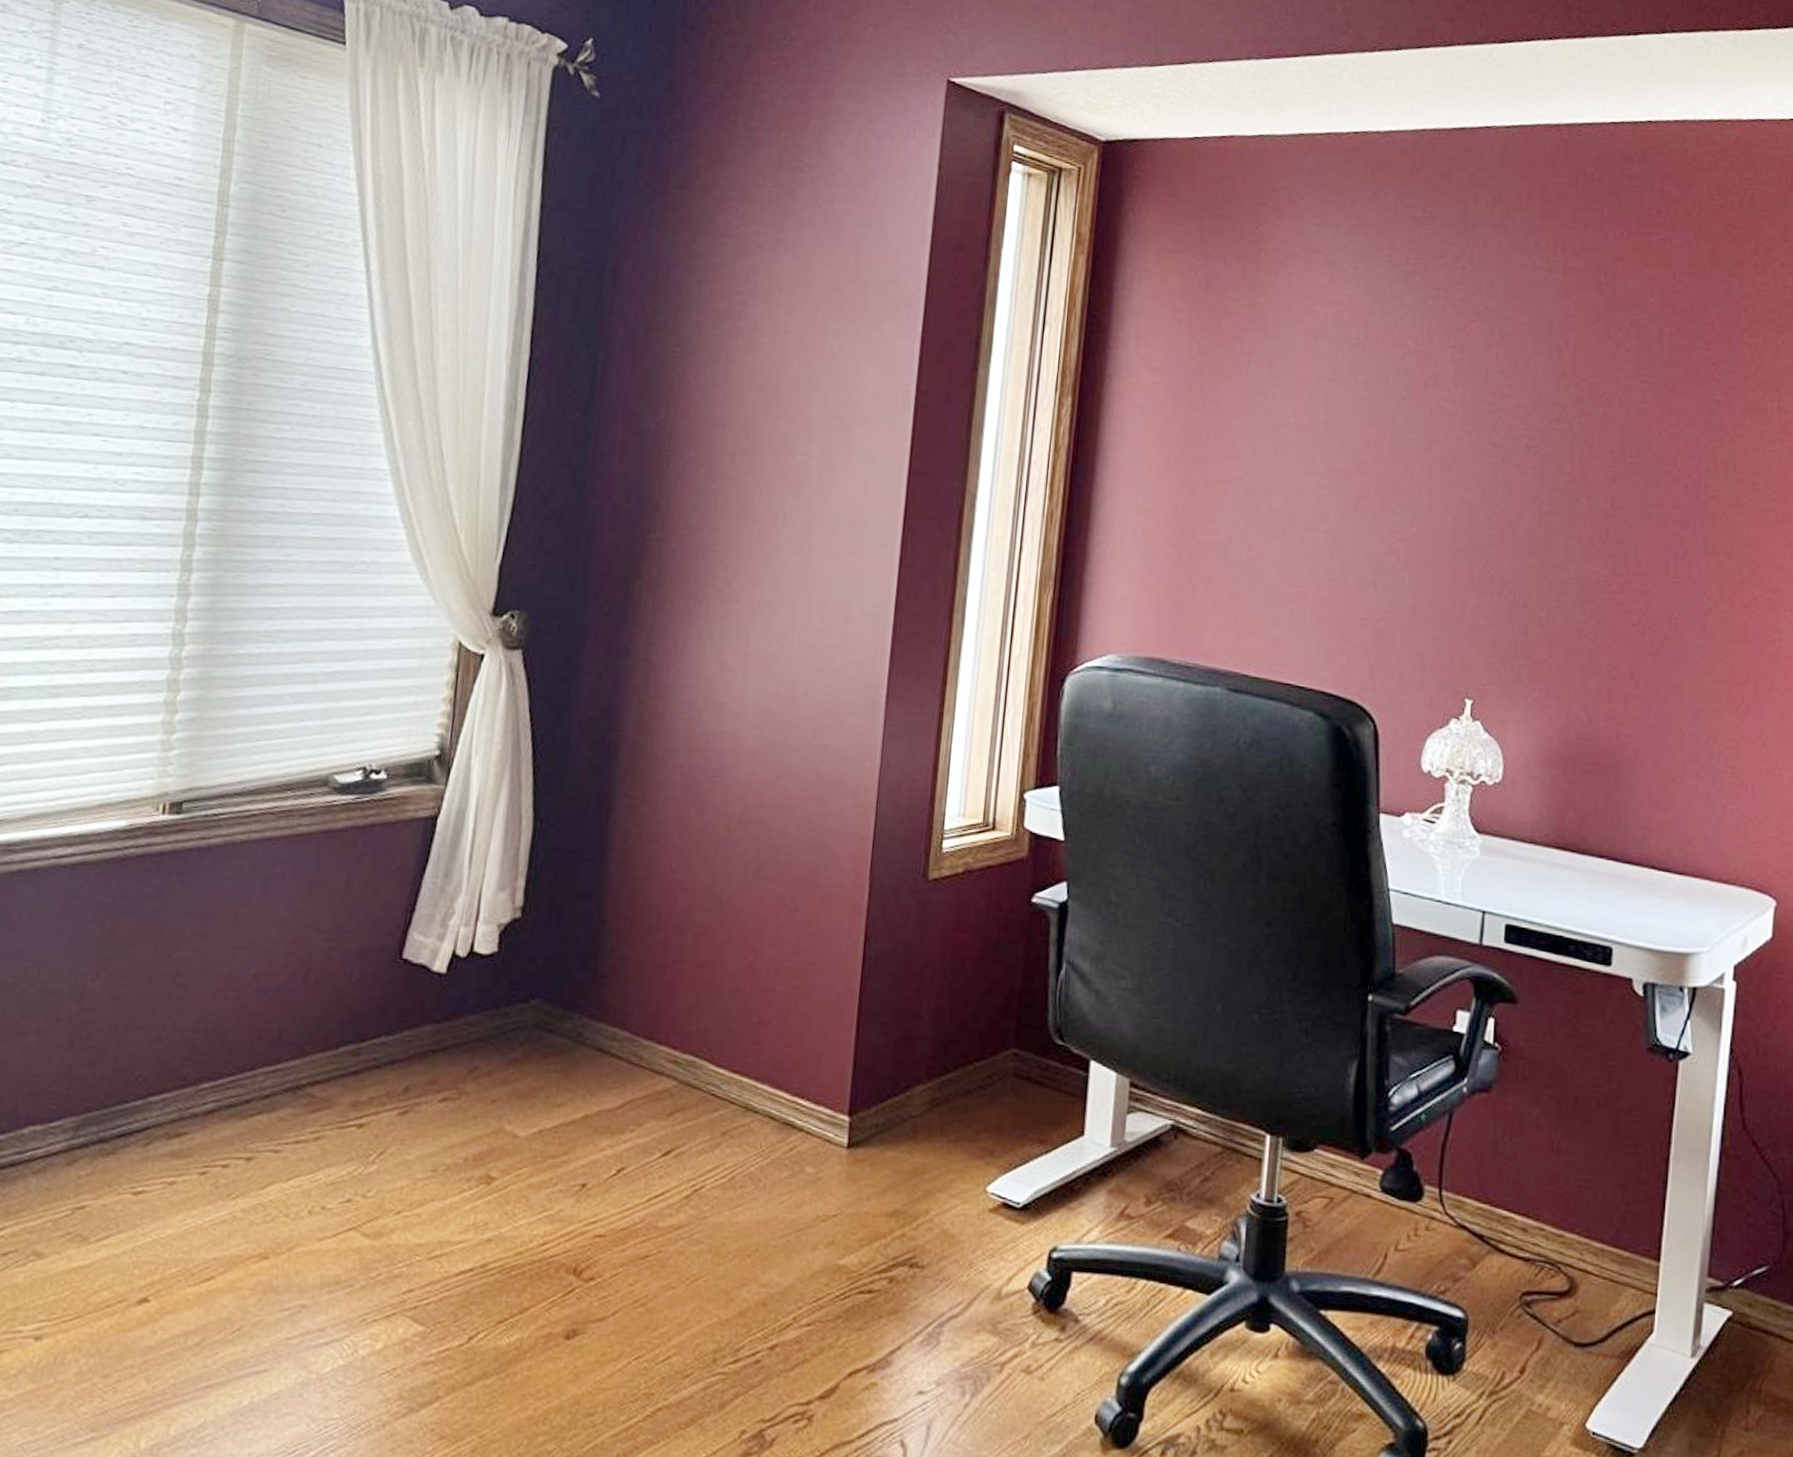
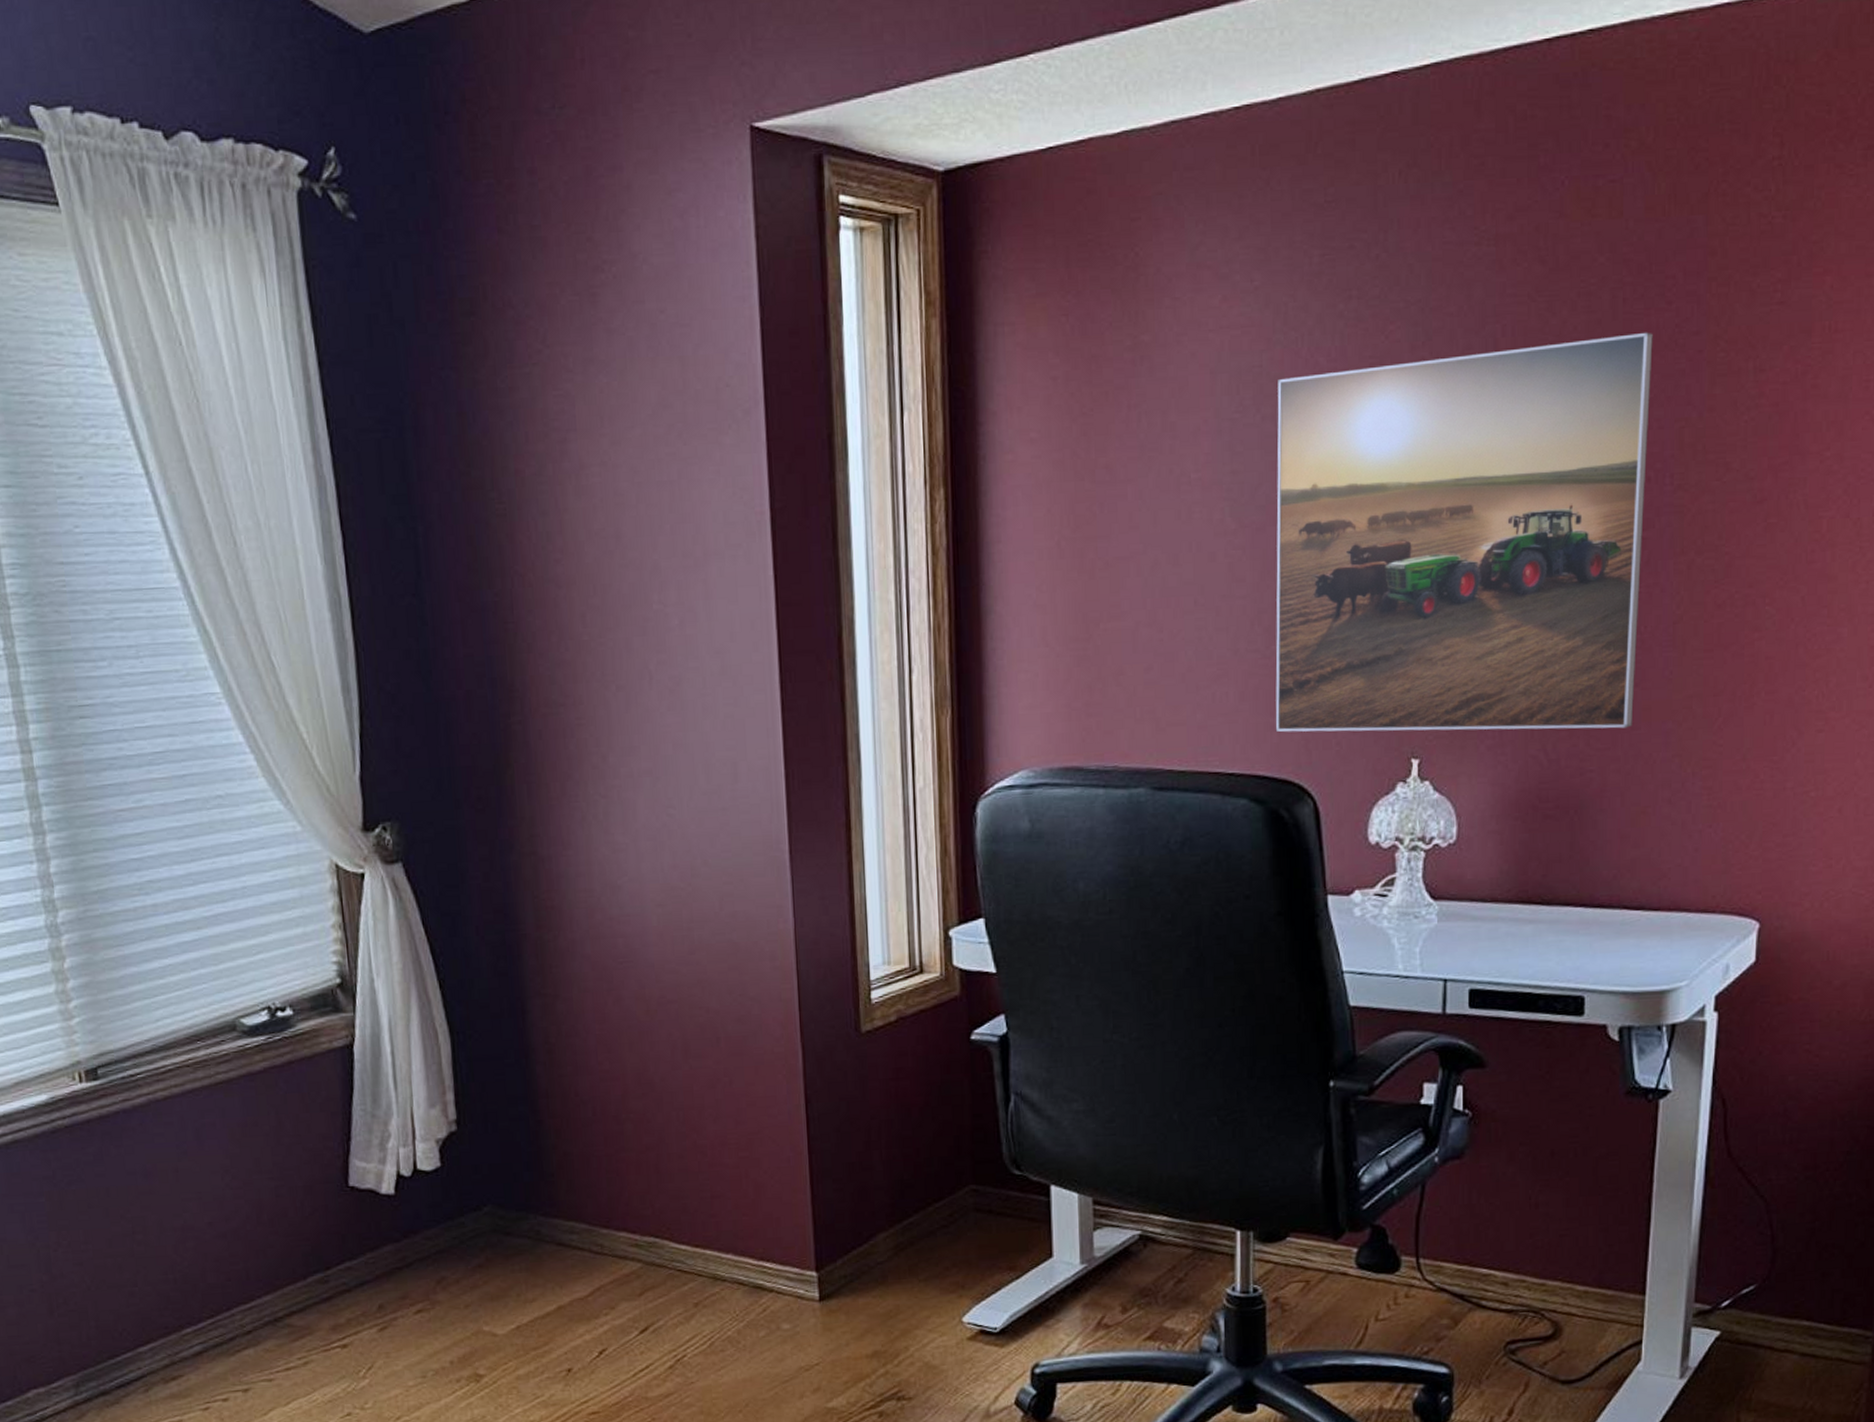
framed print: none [1344,352,1693,701] -> present [1275,332,1653,732]

